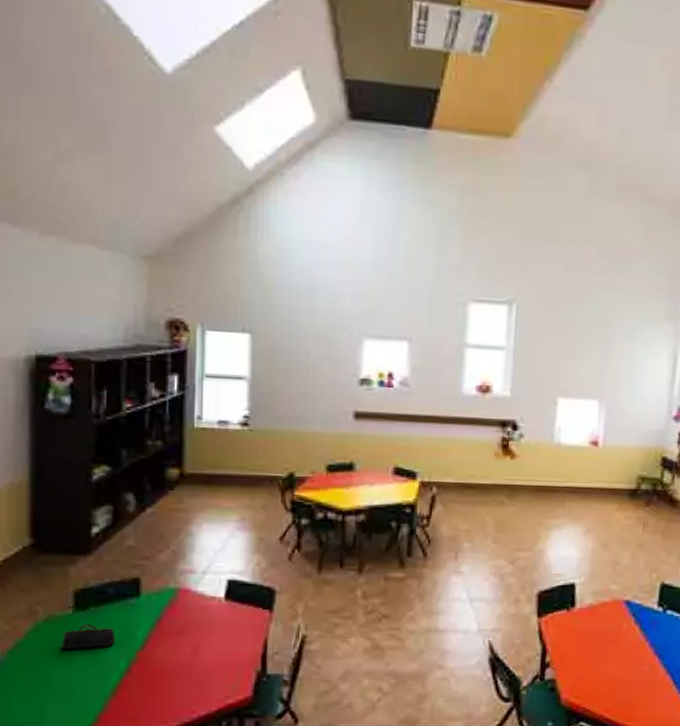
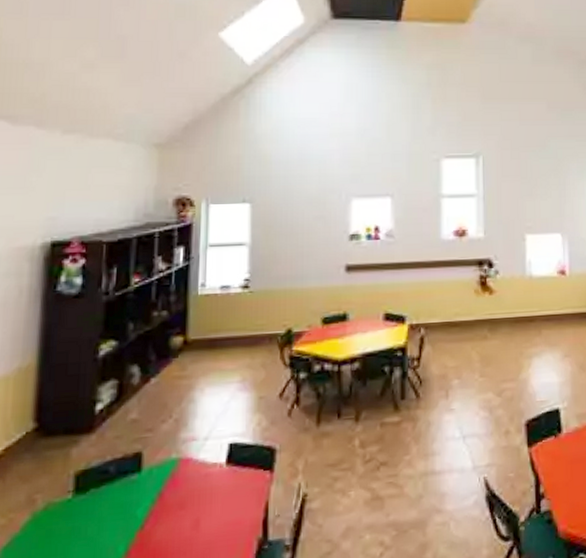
pencil case: present [61,624,116,650] -> none [58,507,115,540]

